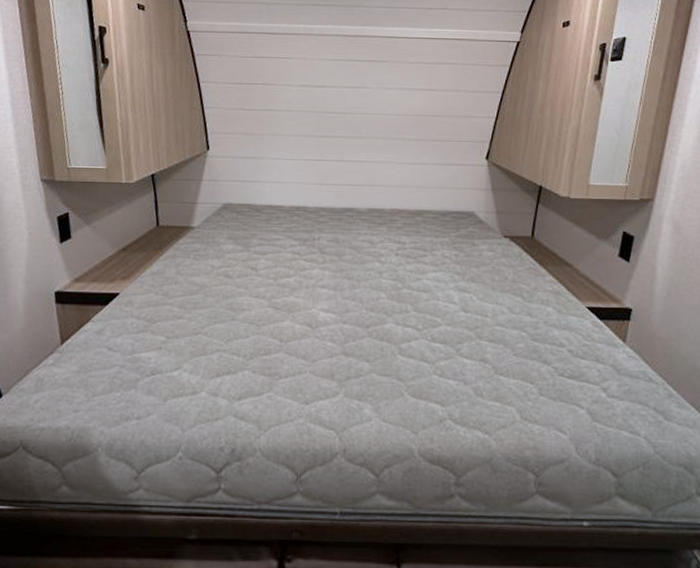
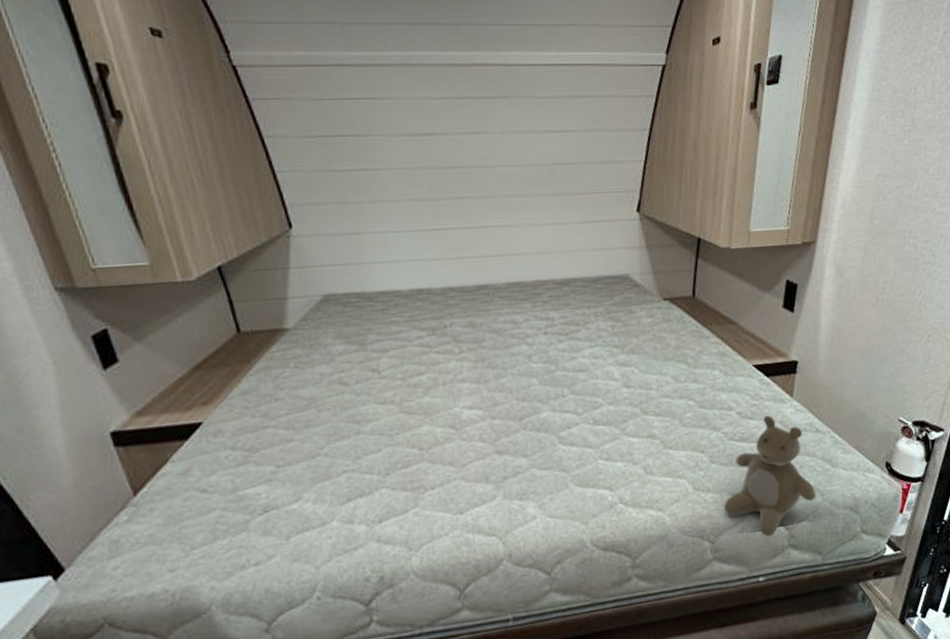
teddy bear: none [550,357,648,481] -> present [724,415,817,537]

